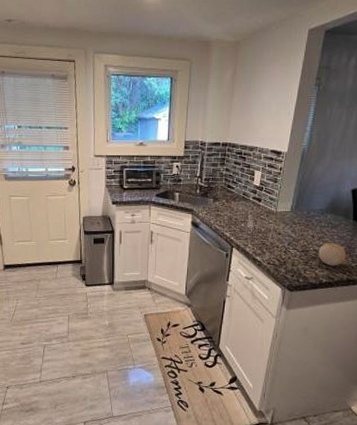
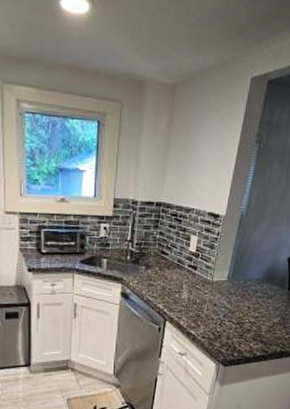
fruit: present [318,243,346,266] -> none [253,314,280,339]

